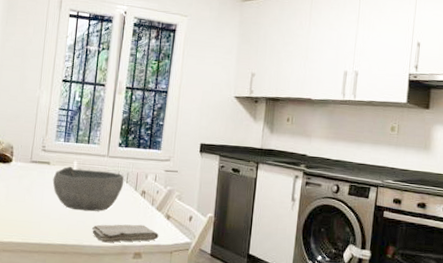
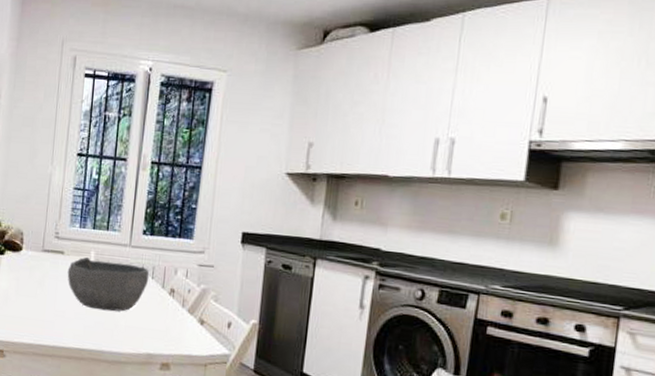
washcloth: present [92,224,159,243] -> none [112,327,191,350]

